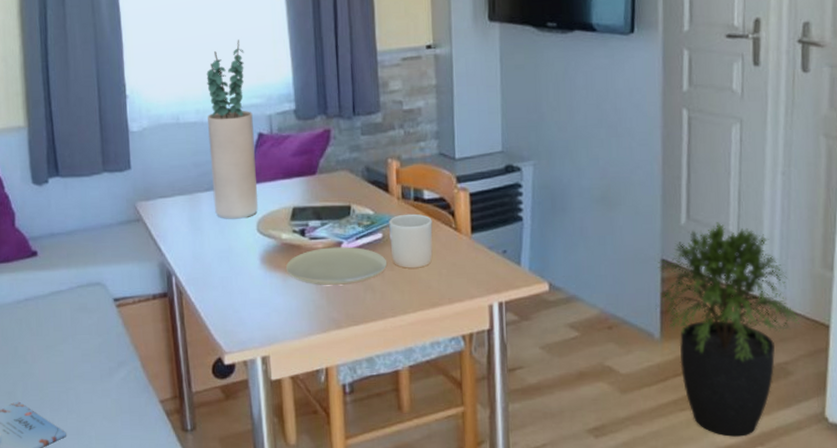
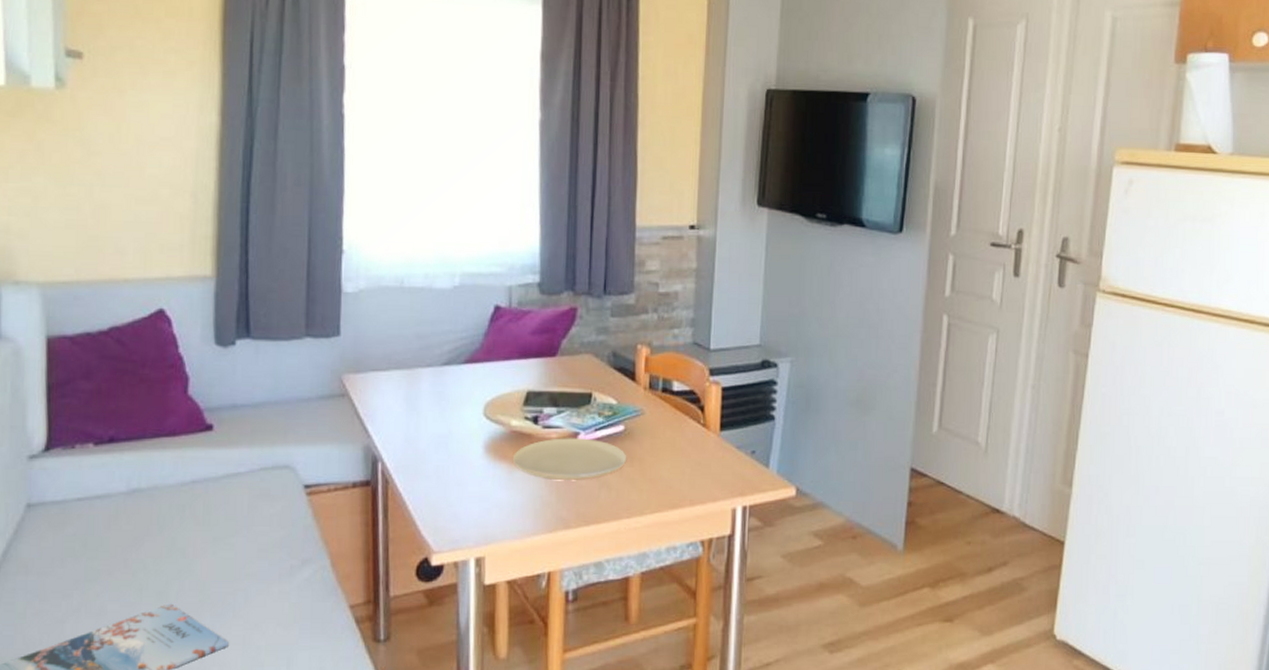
vase: present [206,39,259,219] -> none [435,199,490,401]
mug: present [389,213,433,269] -> none [631,406,680,466]
potted plant: present [655,222,802,437] -> none [901,432,1039,653]

